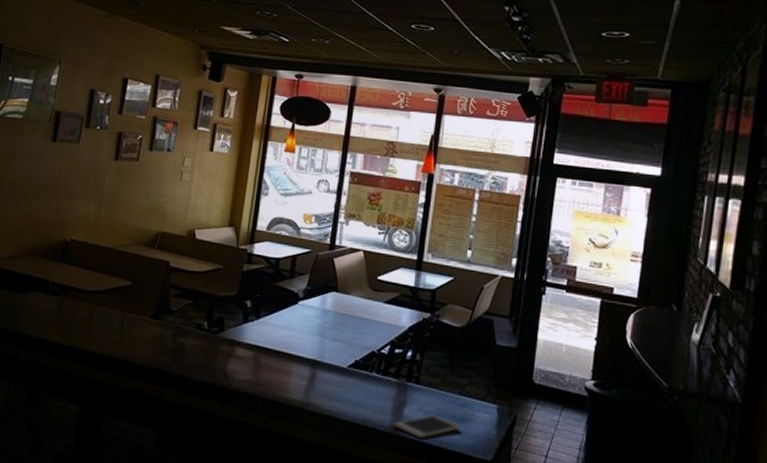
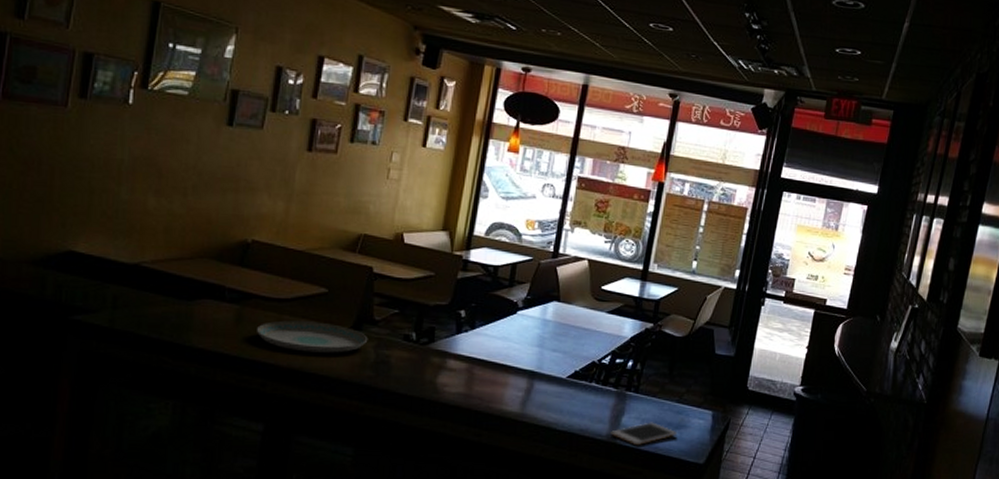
plate: none [73,310,166,341] -> present [256,320,368,353]

